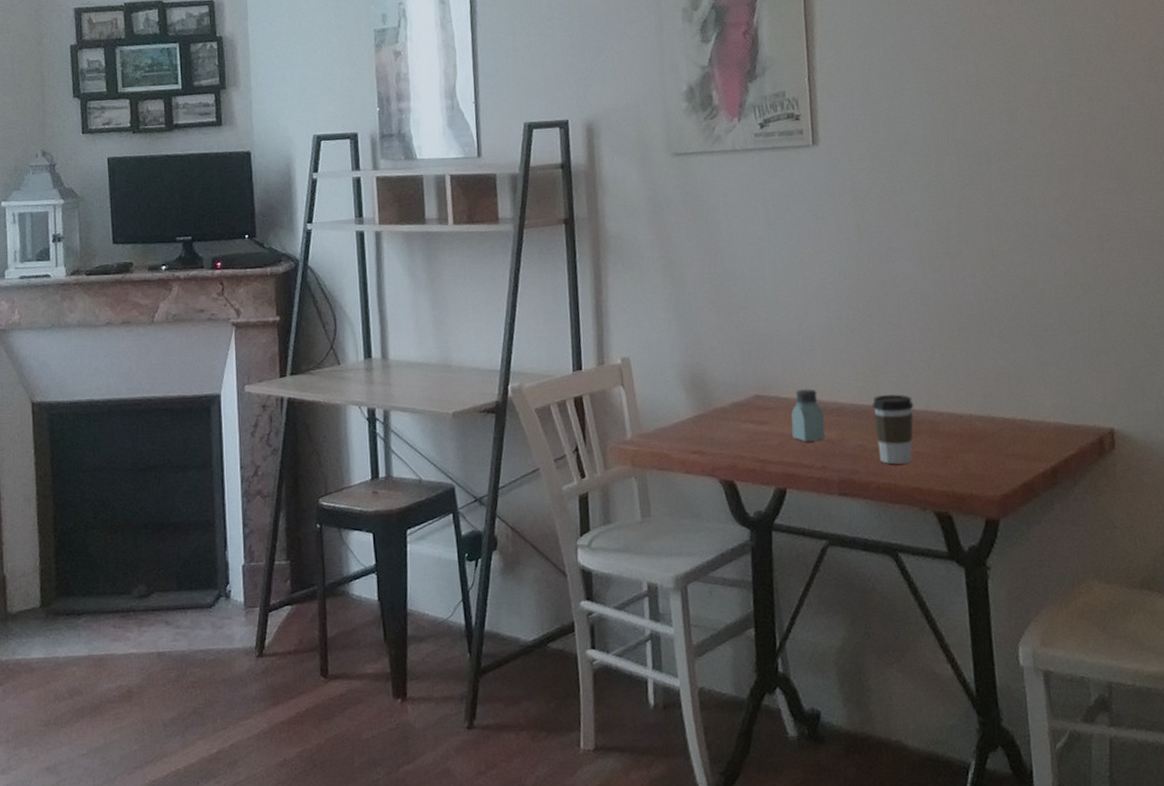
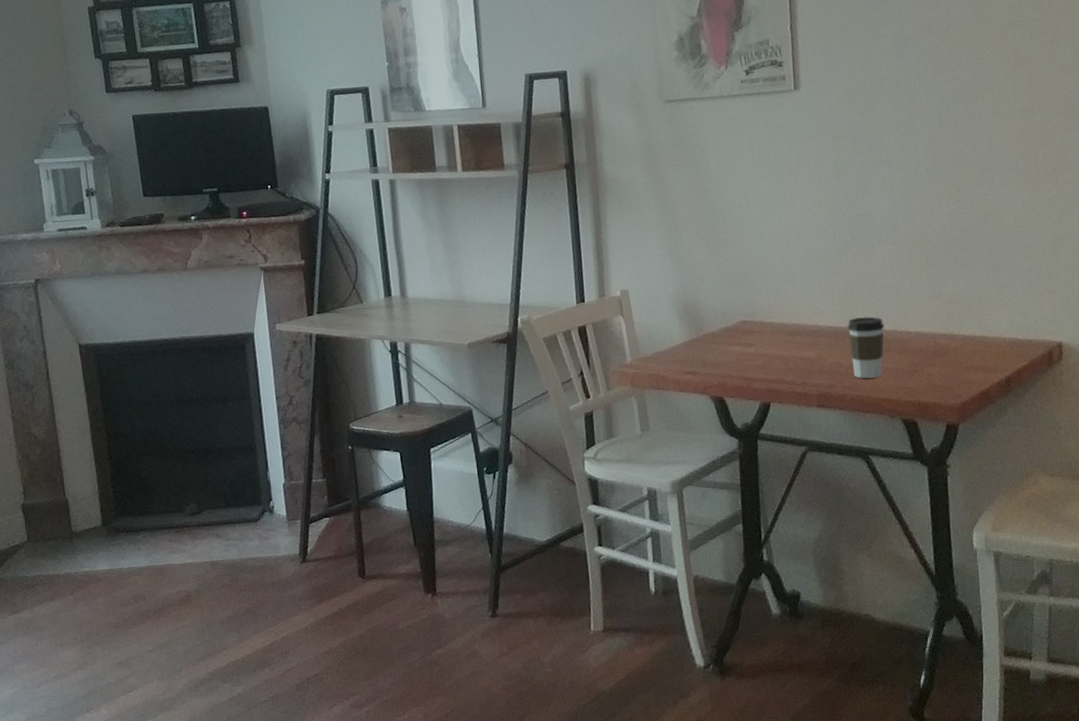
saltshaker: present [791,389,826,442] -> none [774,314,806,361]

